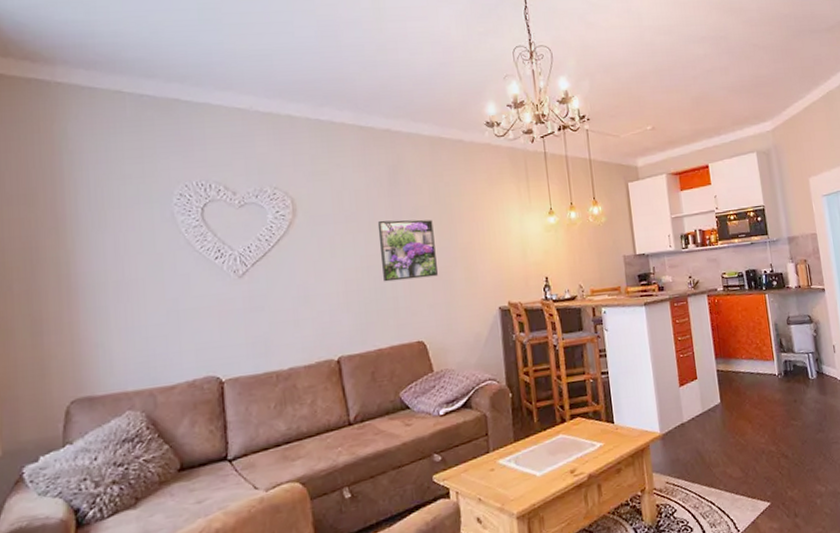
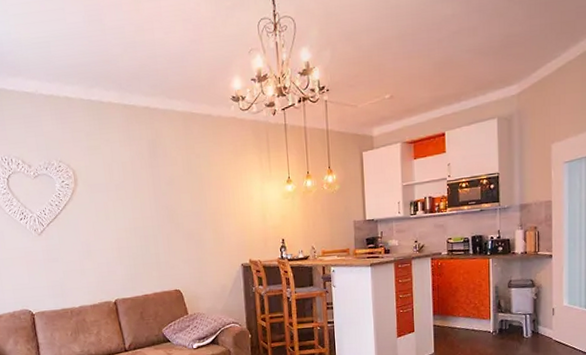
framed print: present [377,219,438,282] -> none [141,188,191,241]

